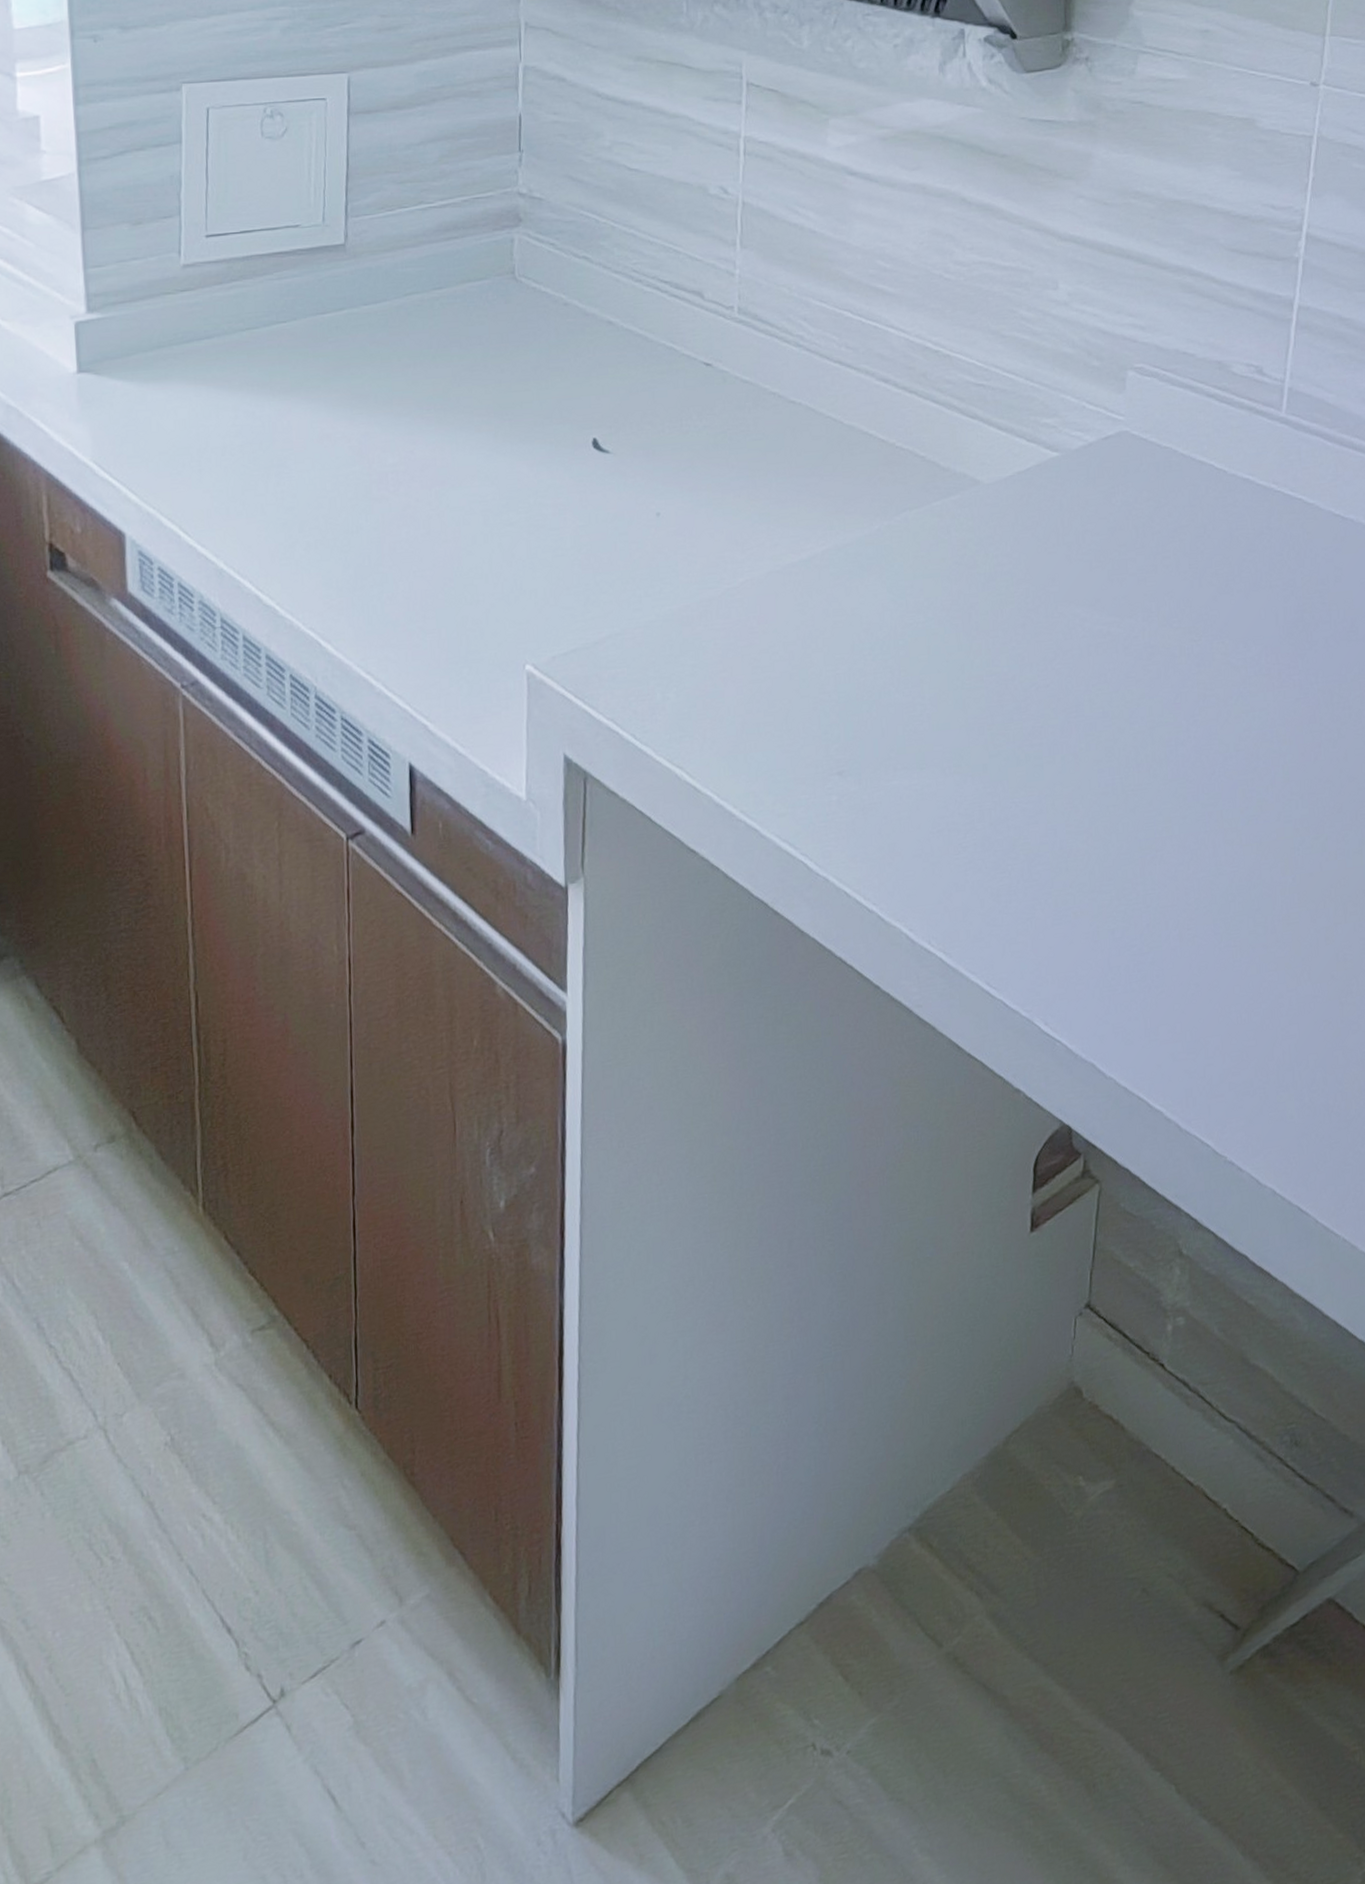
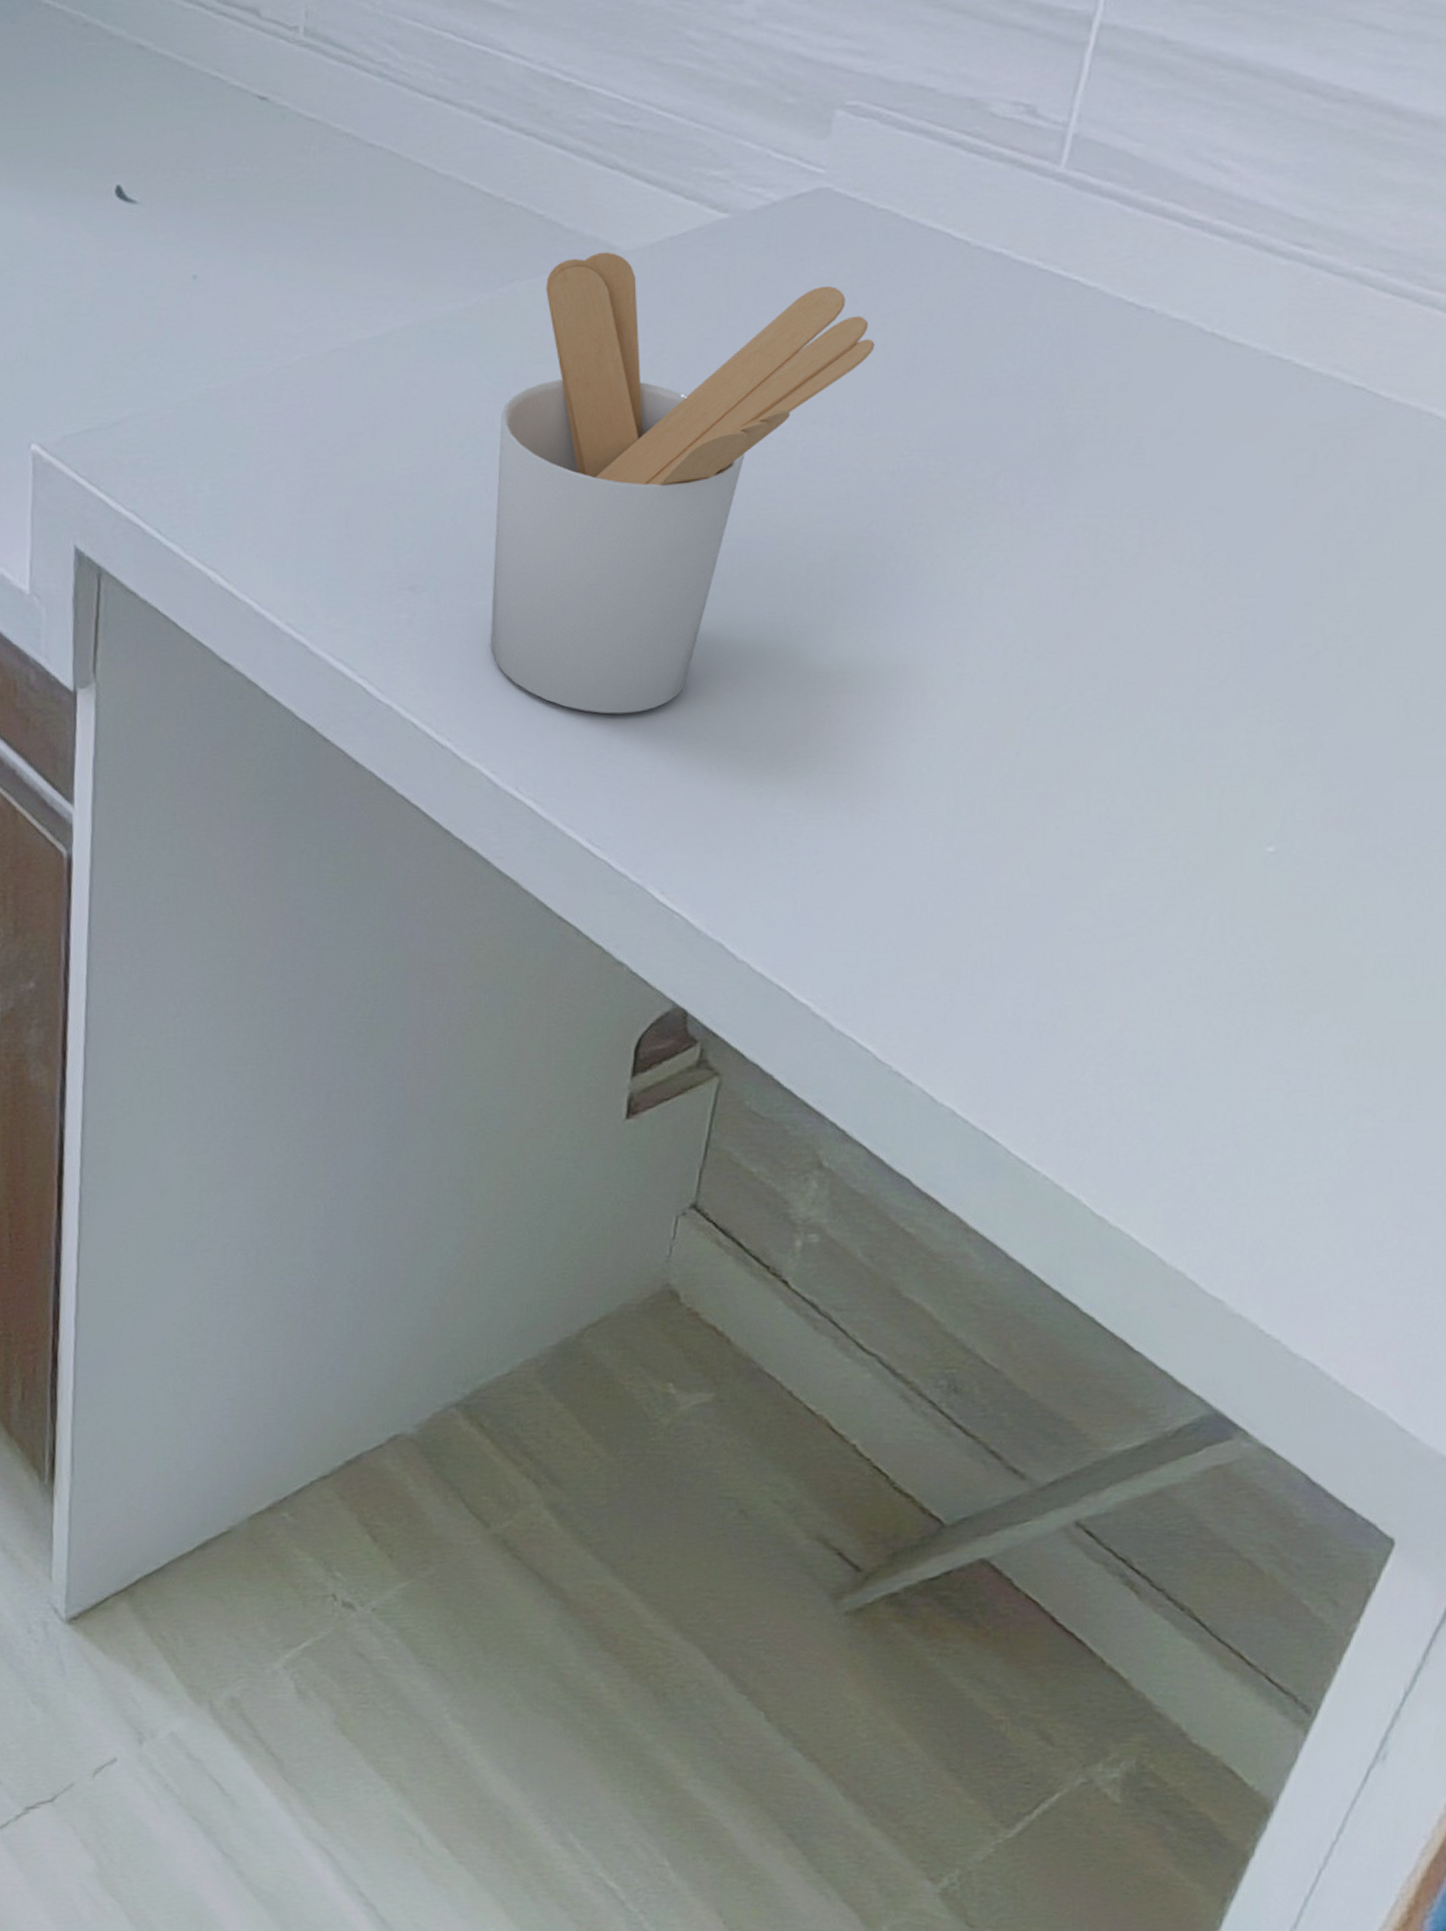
utensil holder: none [901,485,1169,871] -> present [490,251,875,714]

